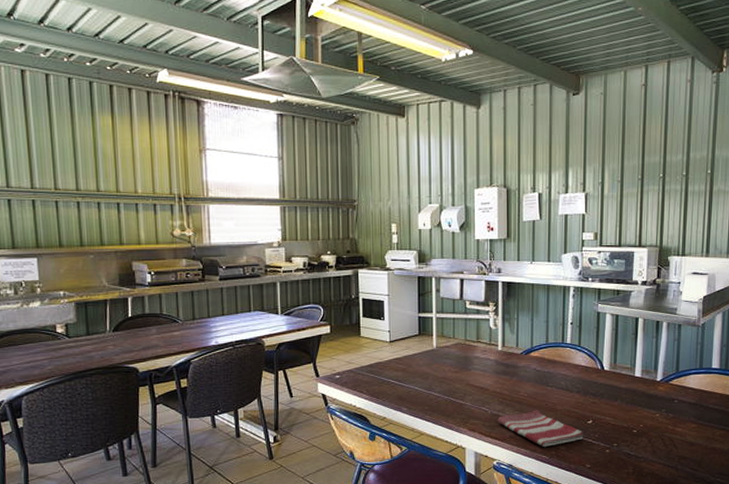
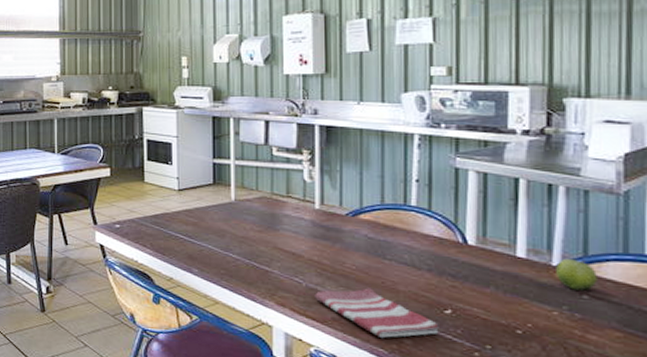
fruit: none [659,374,684,398] -> present [556,258,597,292]

